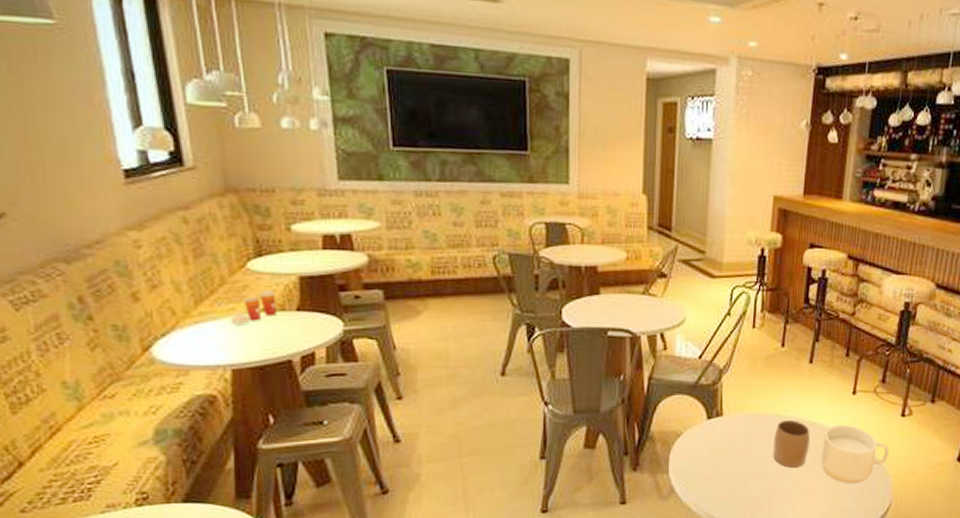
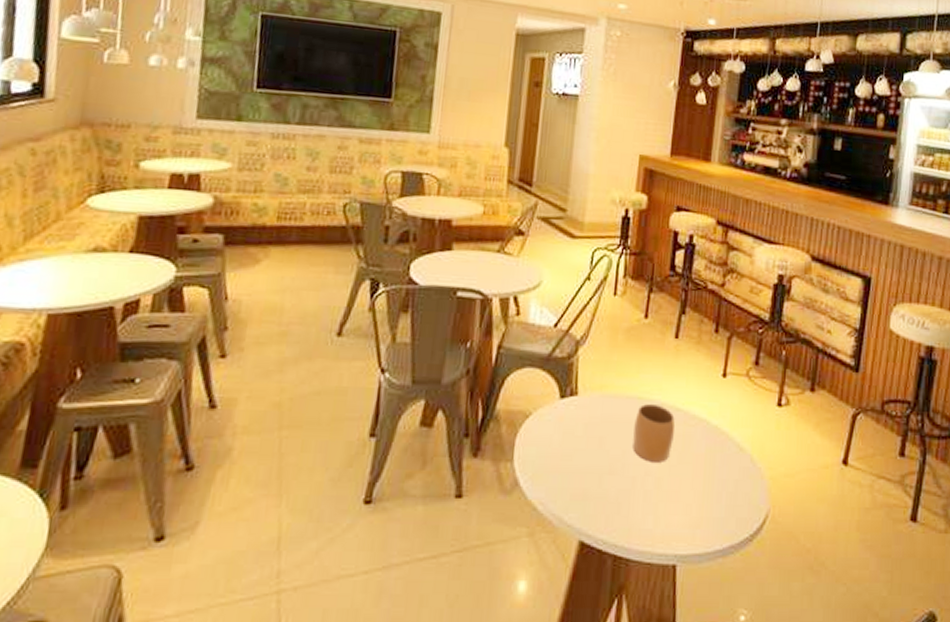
beverage cup: present [232,290,276,327] -> none [58,228,111,268]
cup: present [821,425,889,484] -> none [687,413,764,487]

